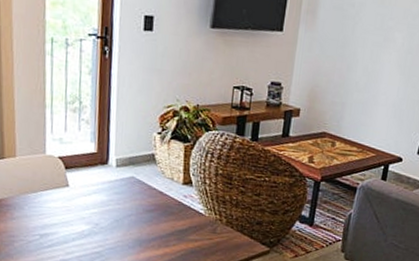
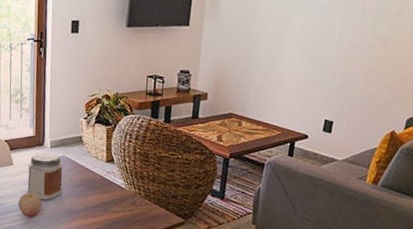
fruit: none [75,220,106,248] -> present [18,193,43,217]
jar: none [86,173,132,229] -> present [27,153,63,201]

